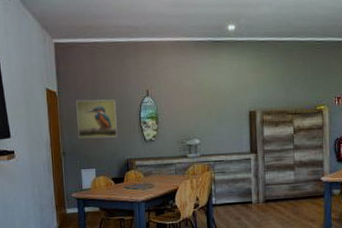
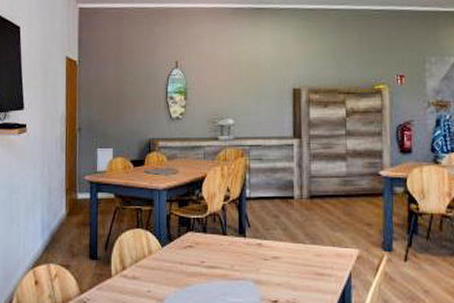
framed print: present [76,99,118,139] -> none [97,70,140,114]

